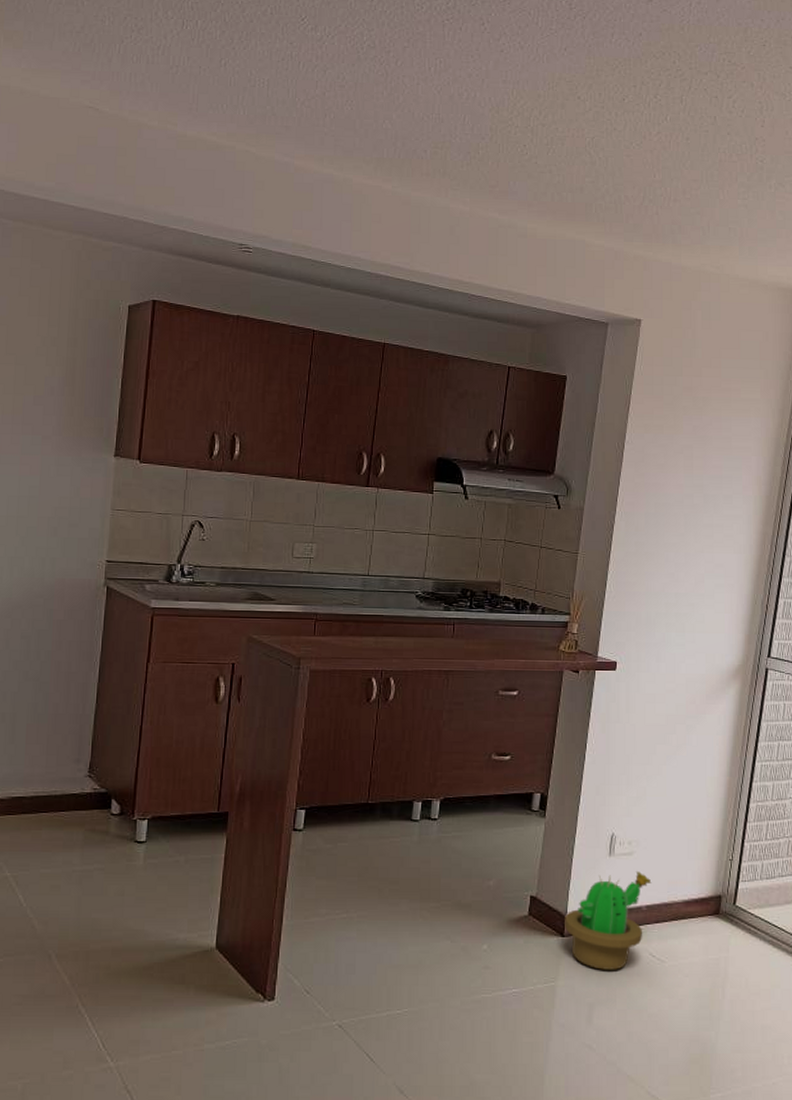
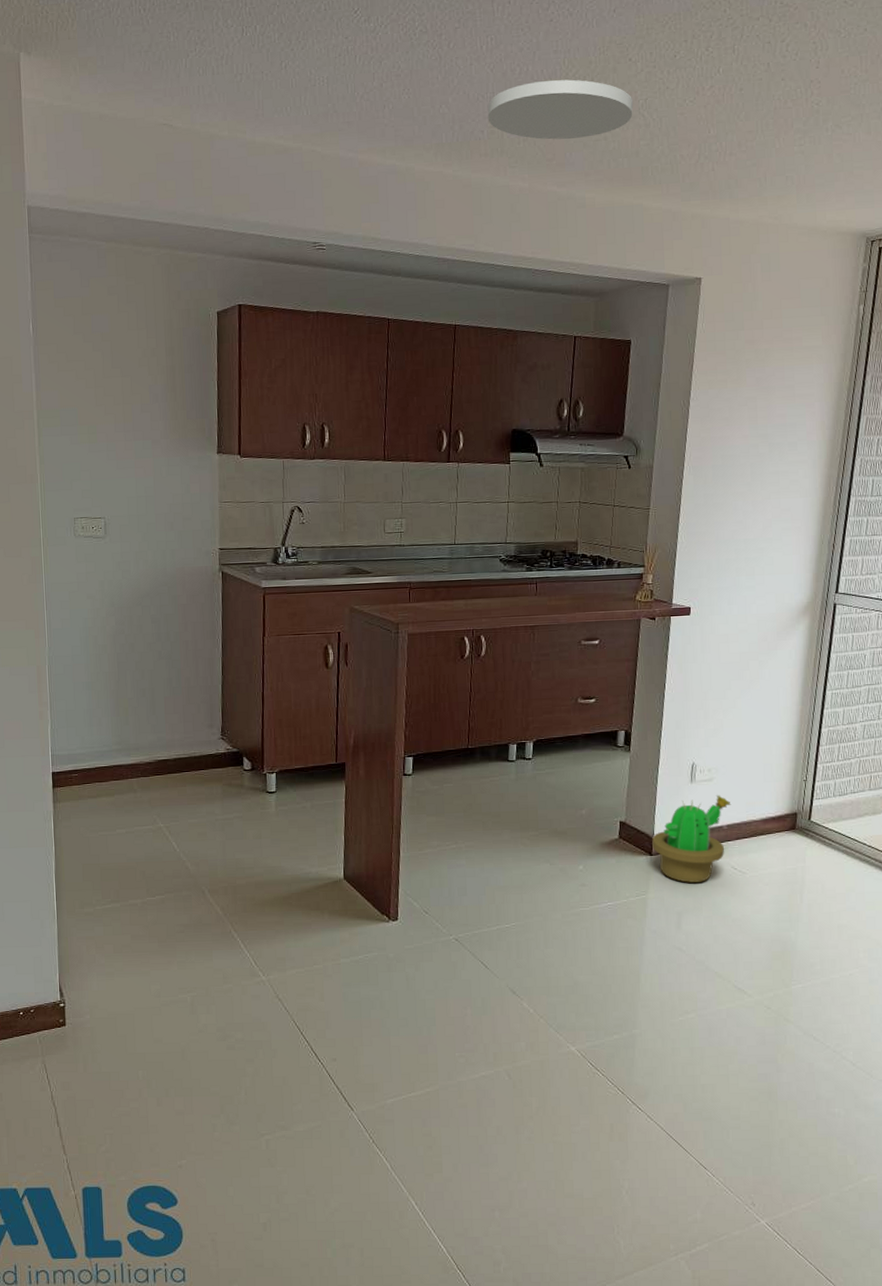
ceiling light: none [431,108,580,168] -> present [487,79,634,140]

